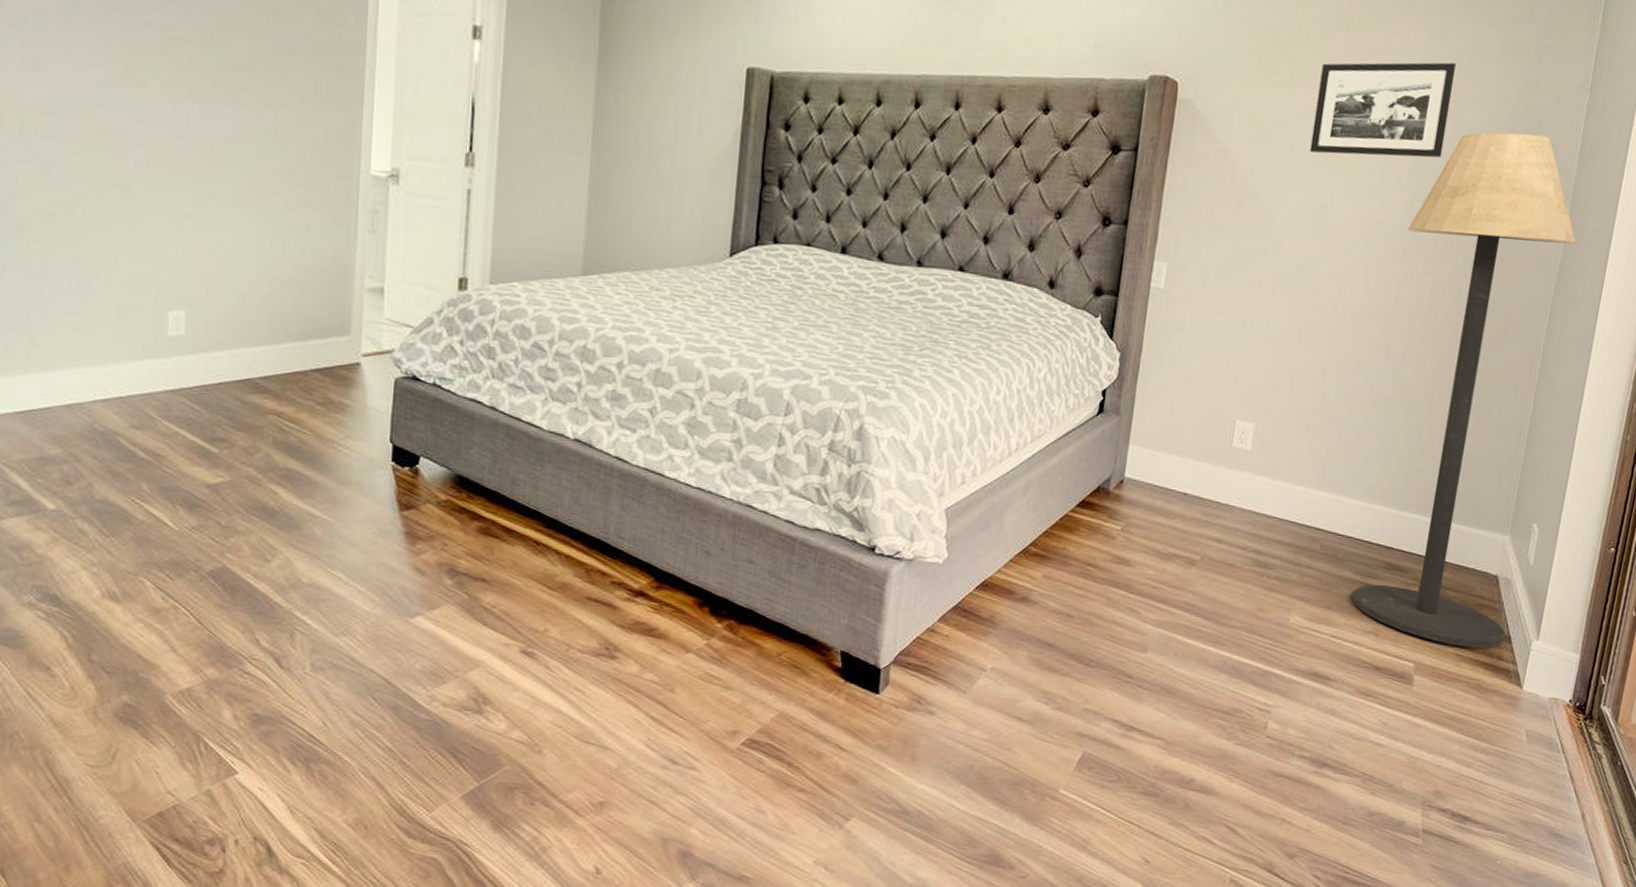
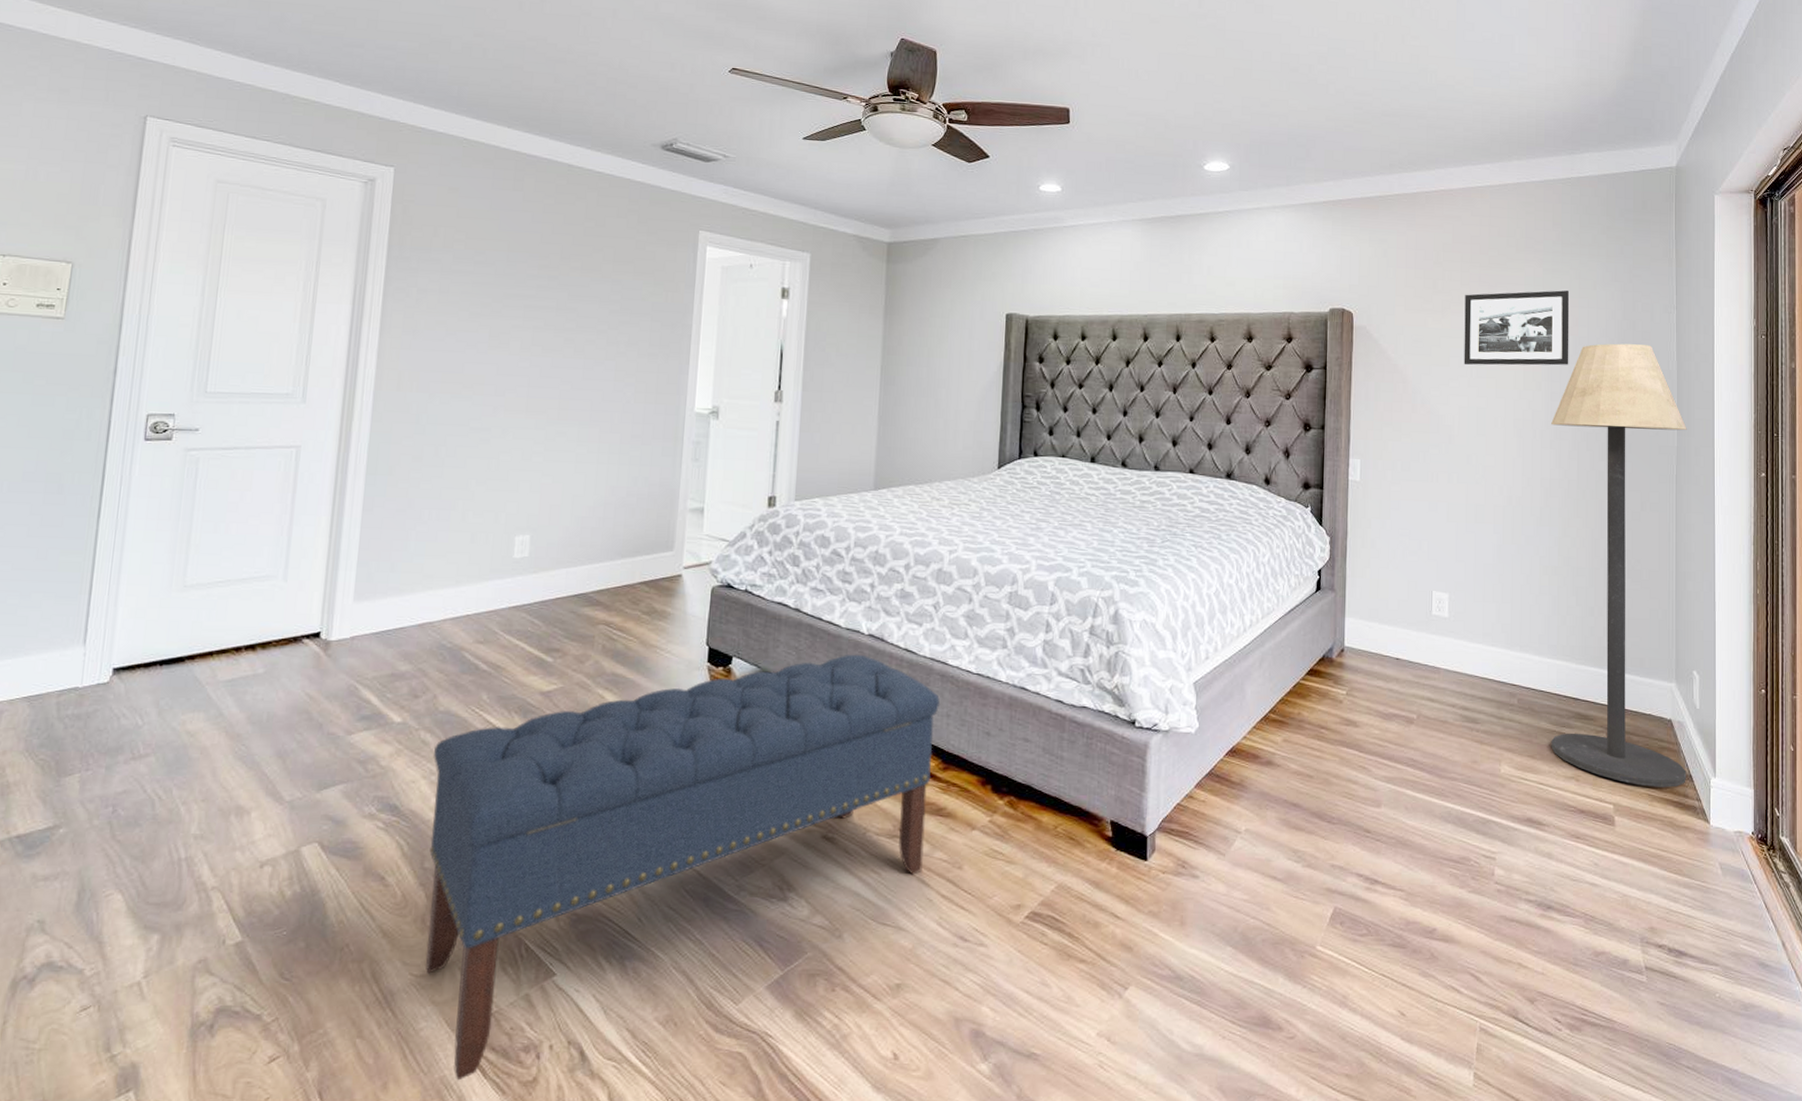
bench: none [94,459,654,868] -> present [425,654,940,1081]

